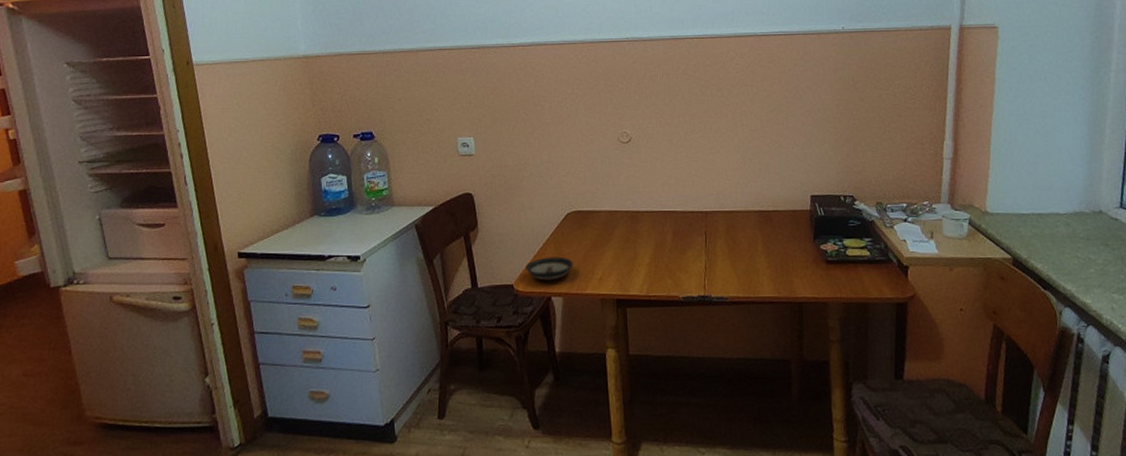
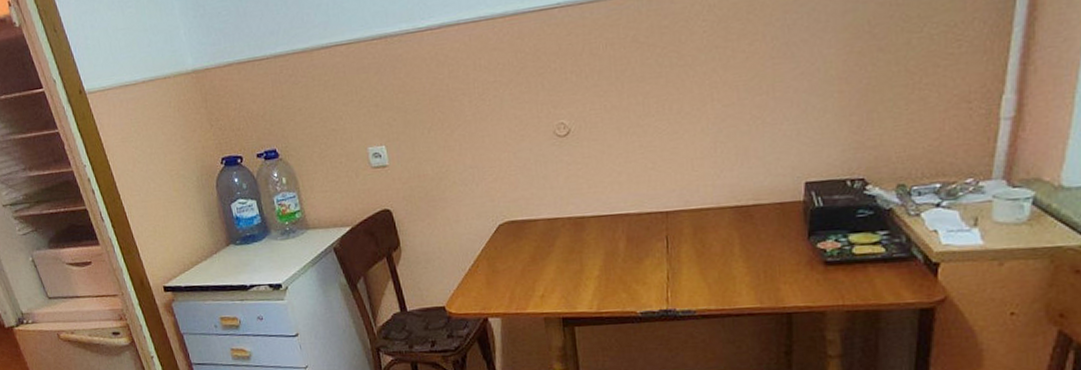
saucer: present [525,256,574,281] -> none [456,273,511,301]

